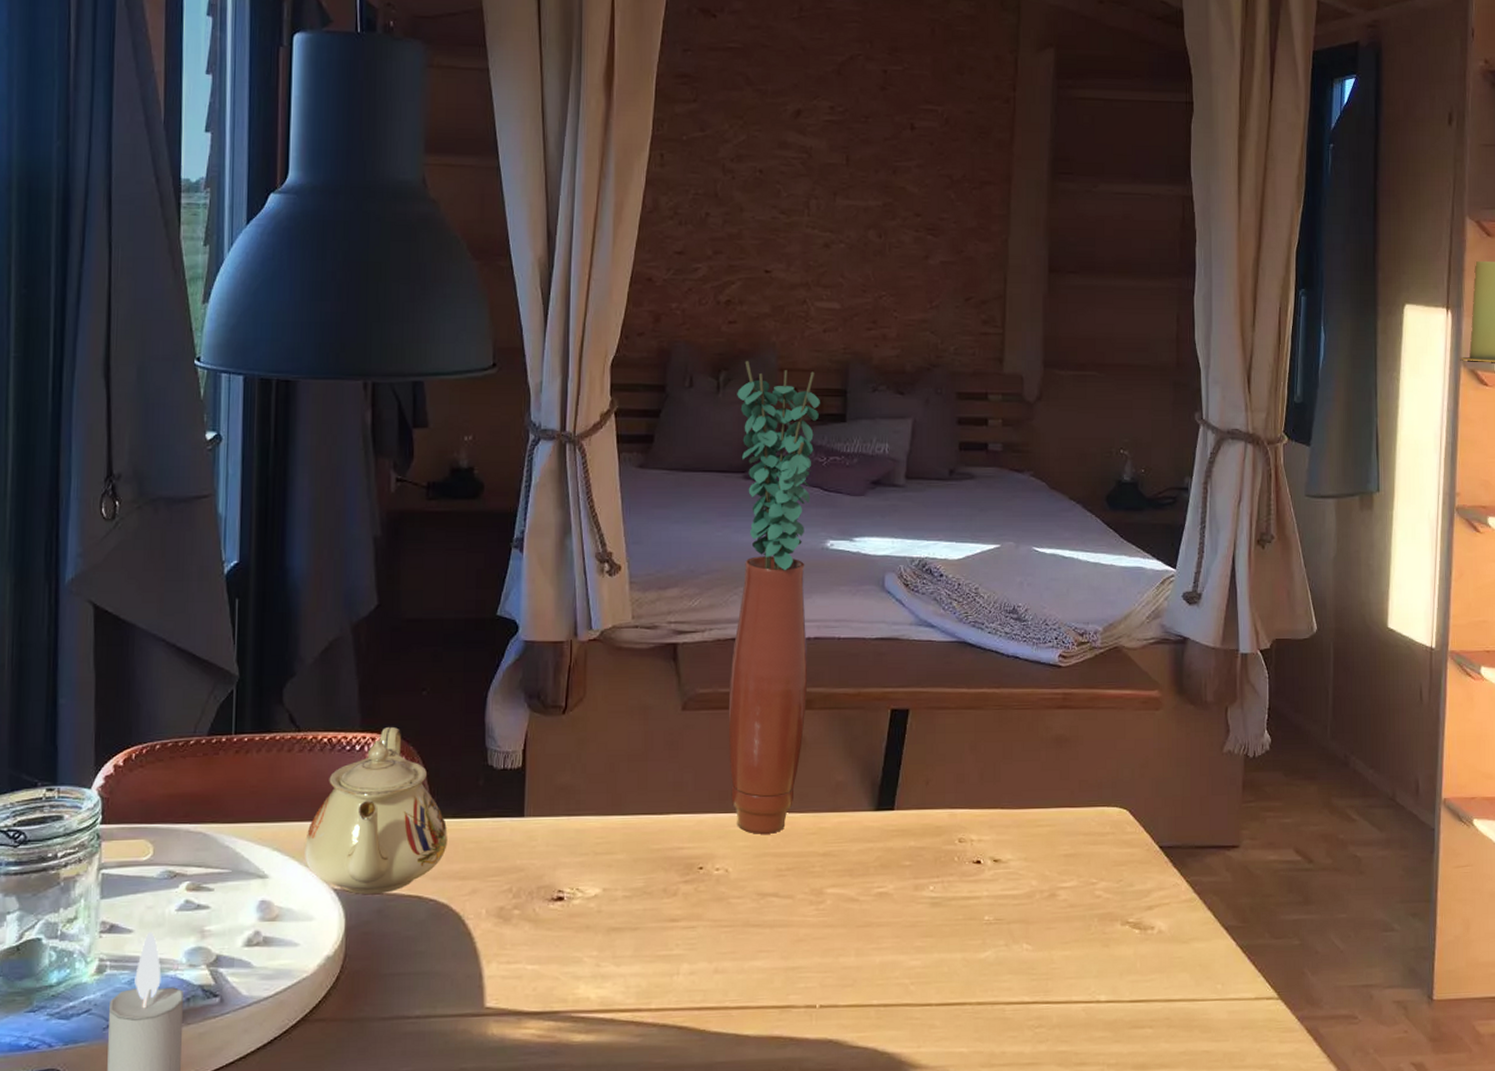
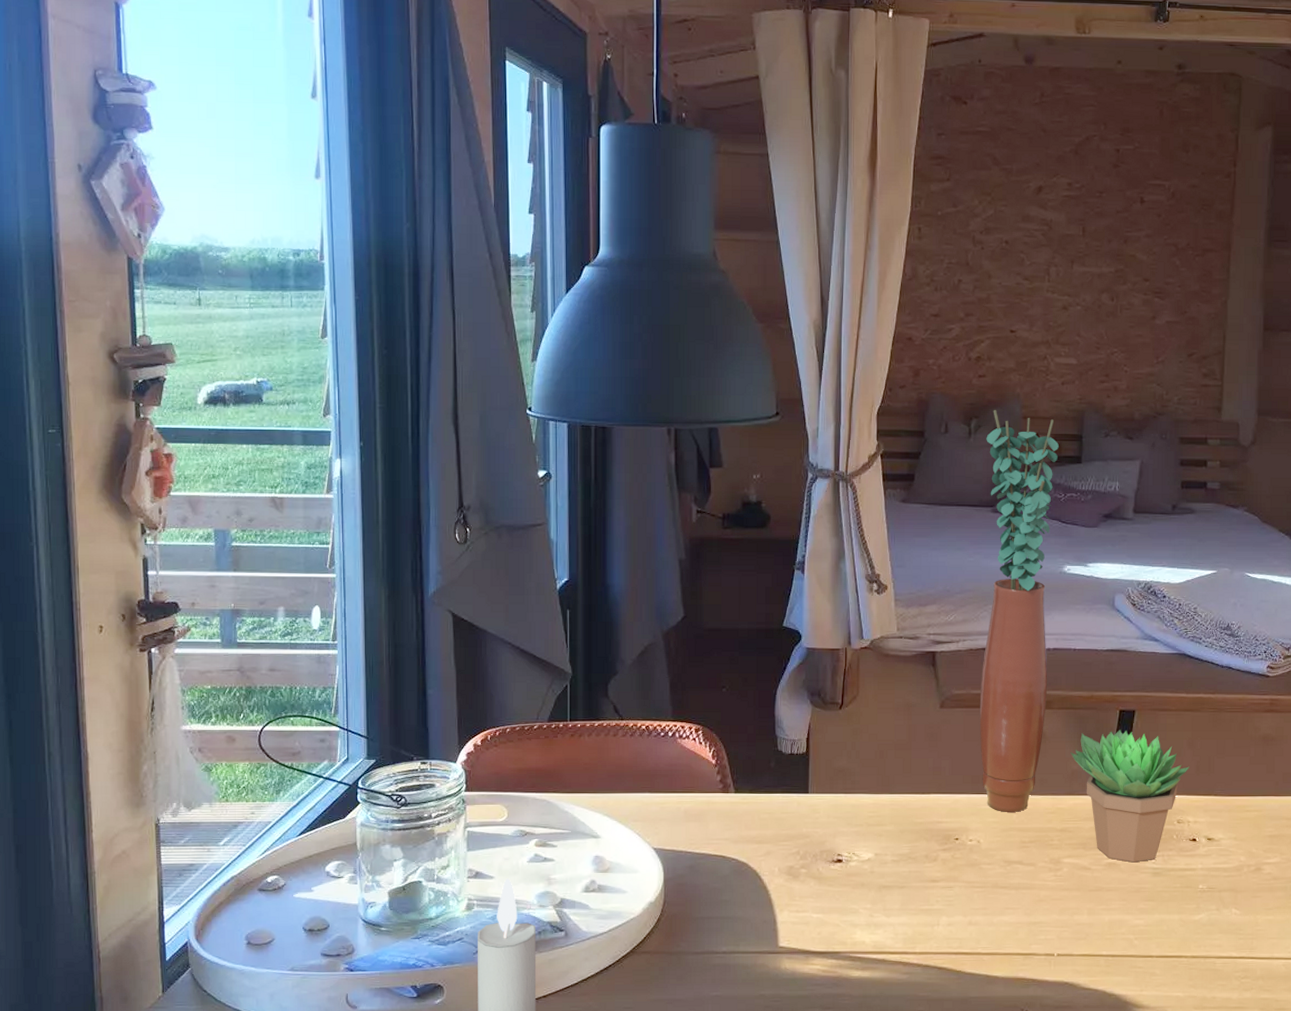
teapot: present [304,726,448,895] -> none [628,717,746,854]
succulent plant: none [834,732,973,891] -> present [1070,730,1190,863]

